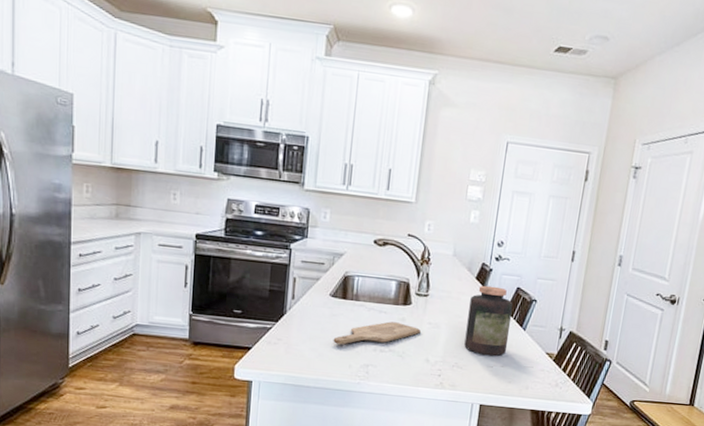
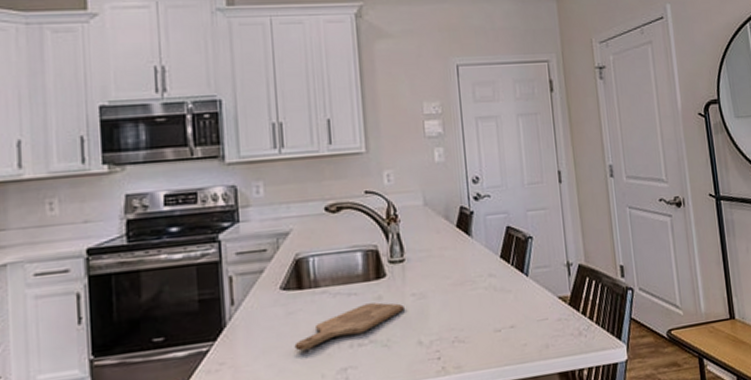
jar: present [464,285,513,356] -> none [455,230,513,319]

